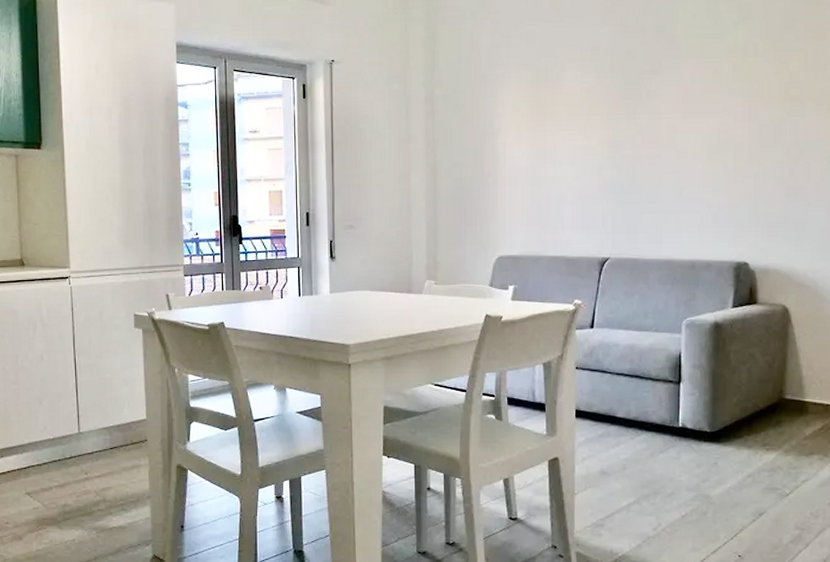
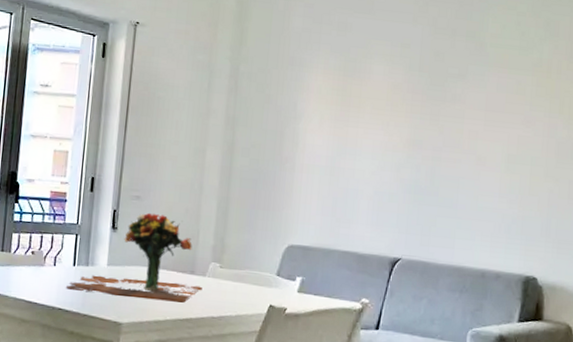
flower arrangement: none [295,239,420,321] -> present [66,212,202,303]

